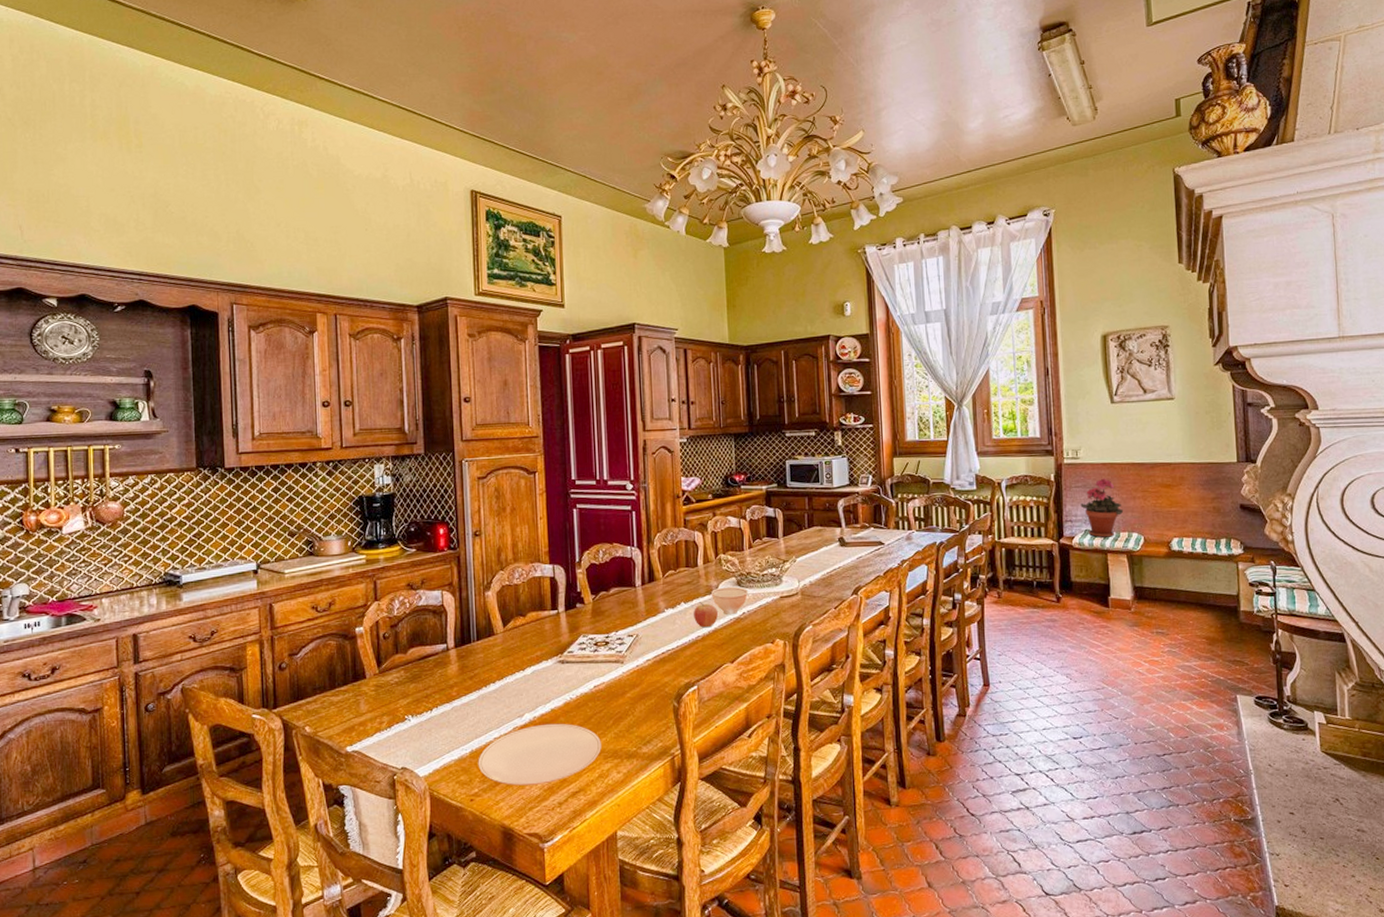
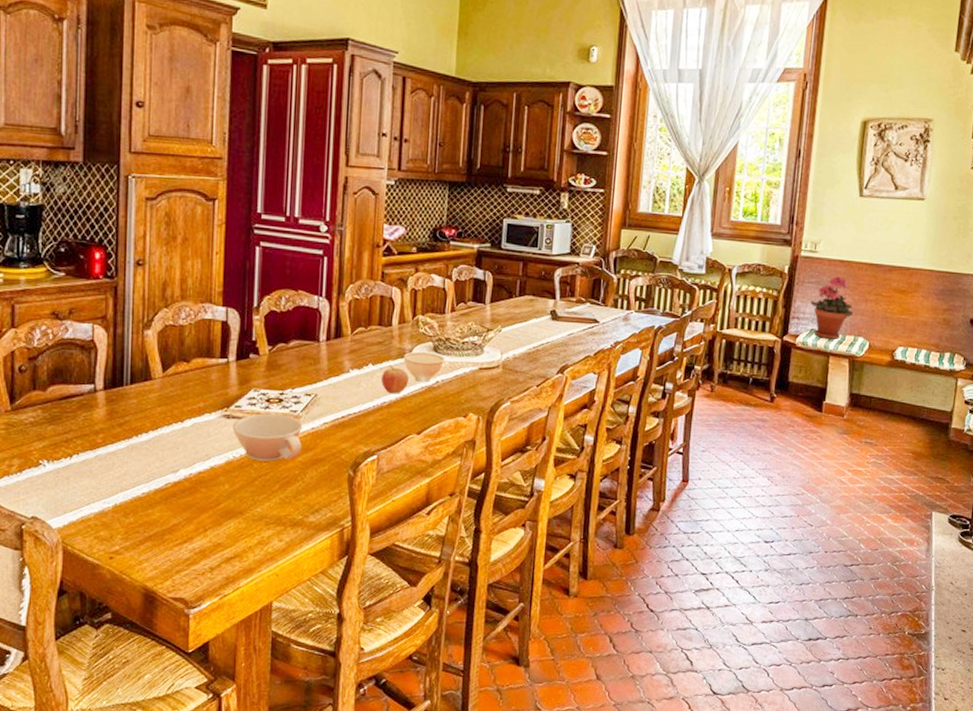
plate: present [478,723,601,787] -> none [121,482,264,548]
cup: none [566,655,630,700] -> present [232,413,302,461]

